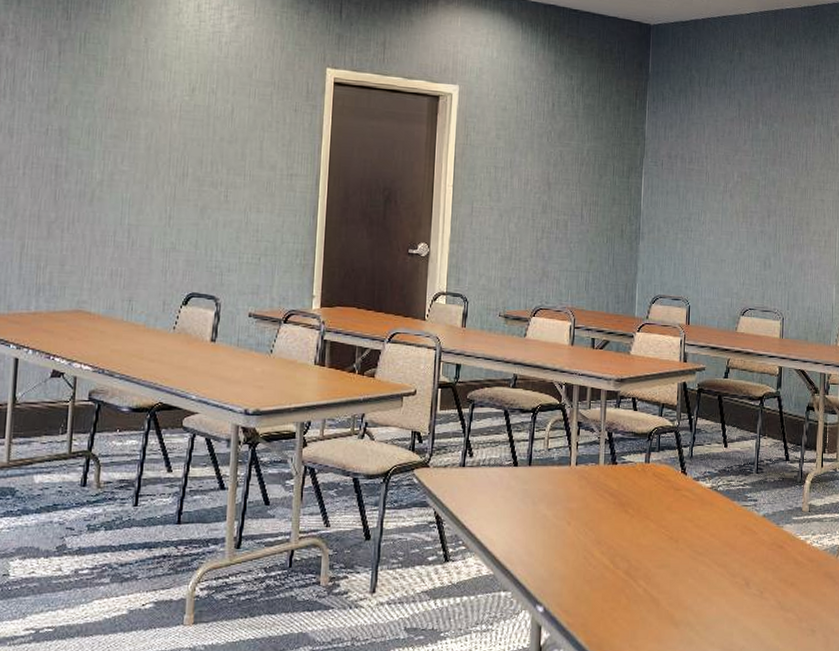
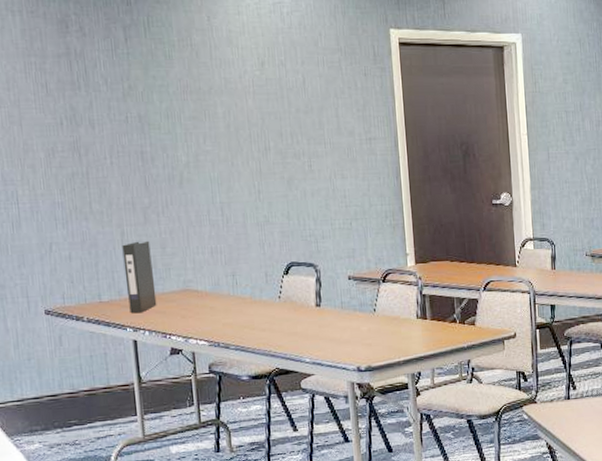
binder: none [16,255,49,331] -> present [122,240,157,314]

